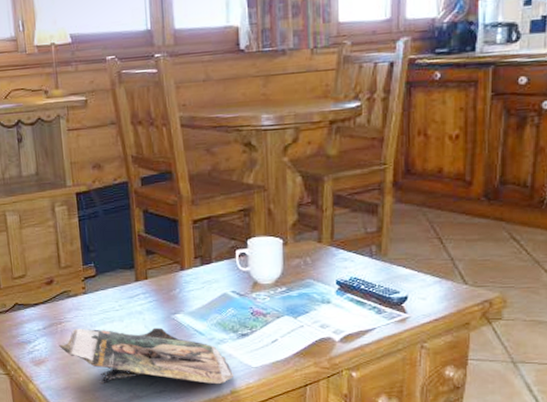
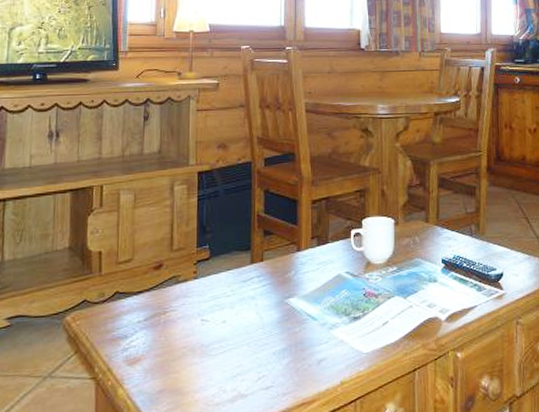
magazine: present [59,327,234,384] -> none [160,313,345,382]

